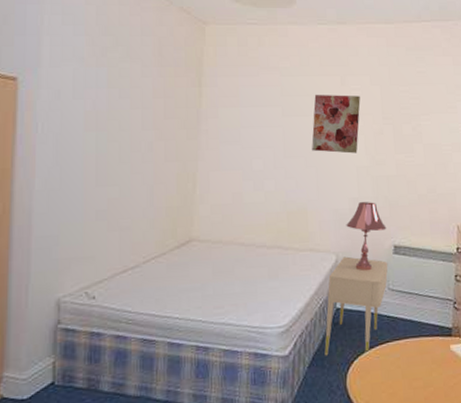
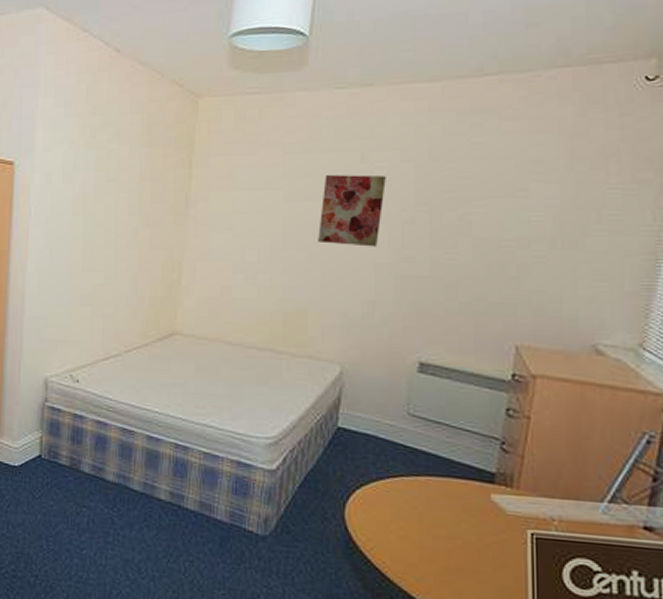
nightstand: present [324,256,388,356] -> none [320,369,410,484]
table lamp: present [346,202,387,271] -> none [356,306,411,389]

